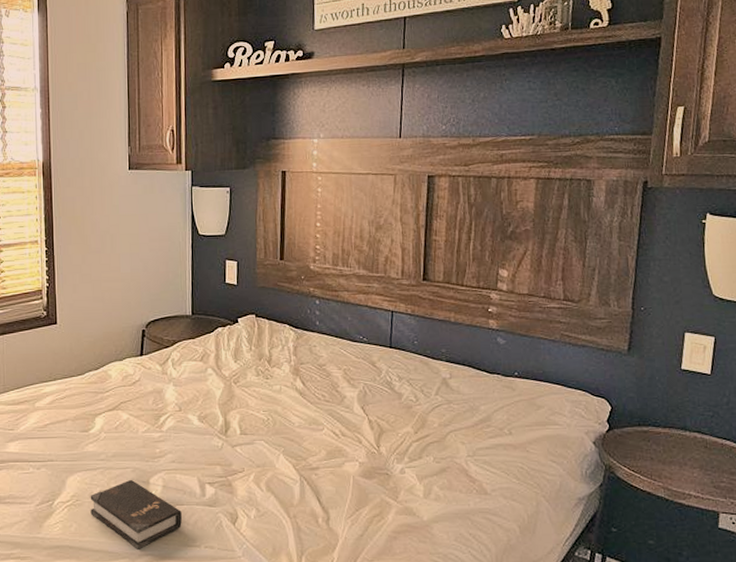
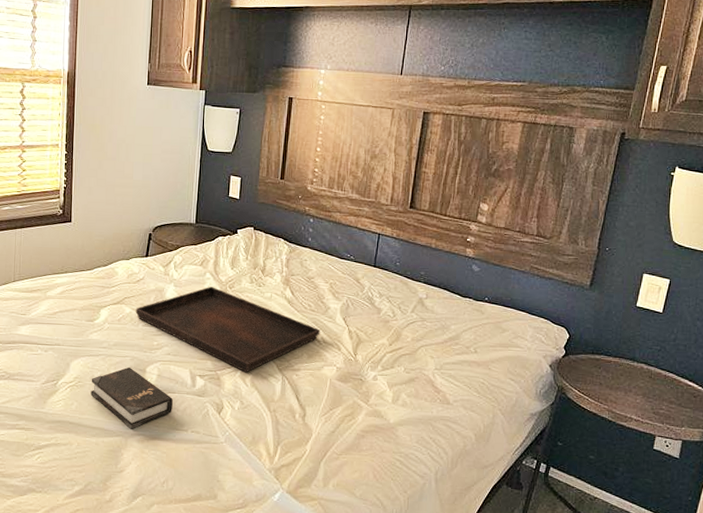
serving tray: none [133,383,338,476] -> present [135,287,321,373]

